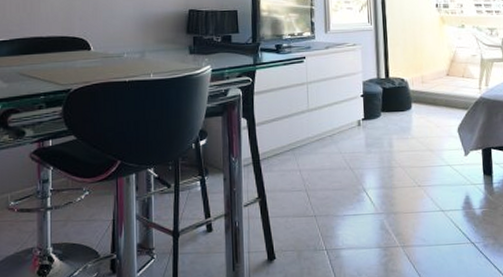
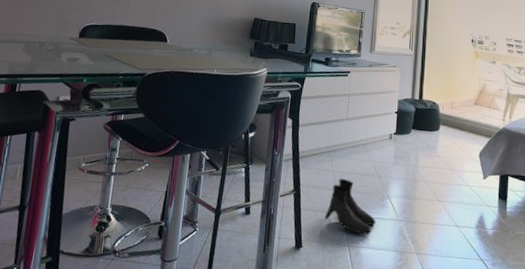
boots: none [297,176,354,235] -> present [325,178,376,235]

